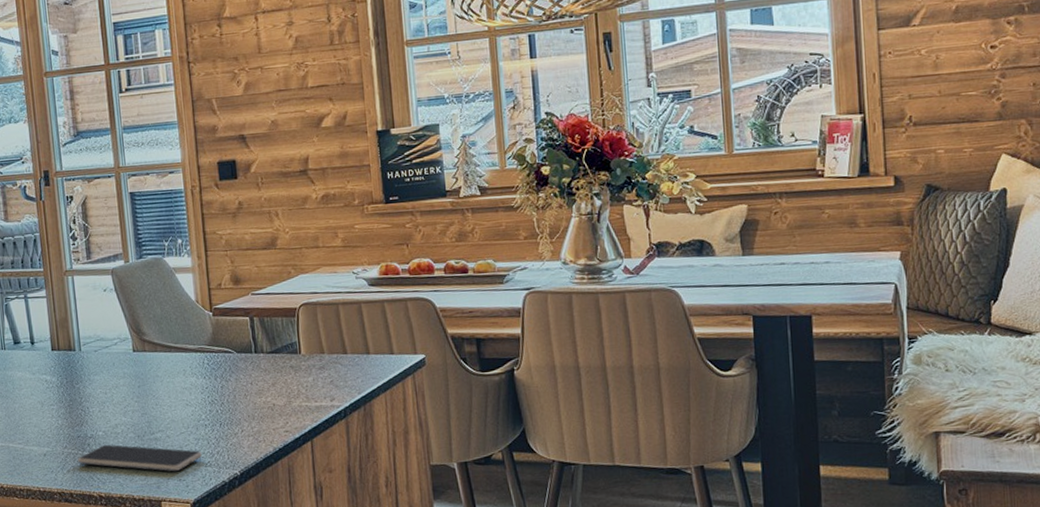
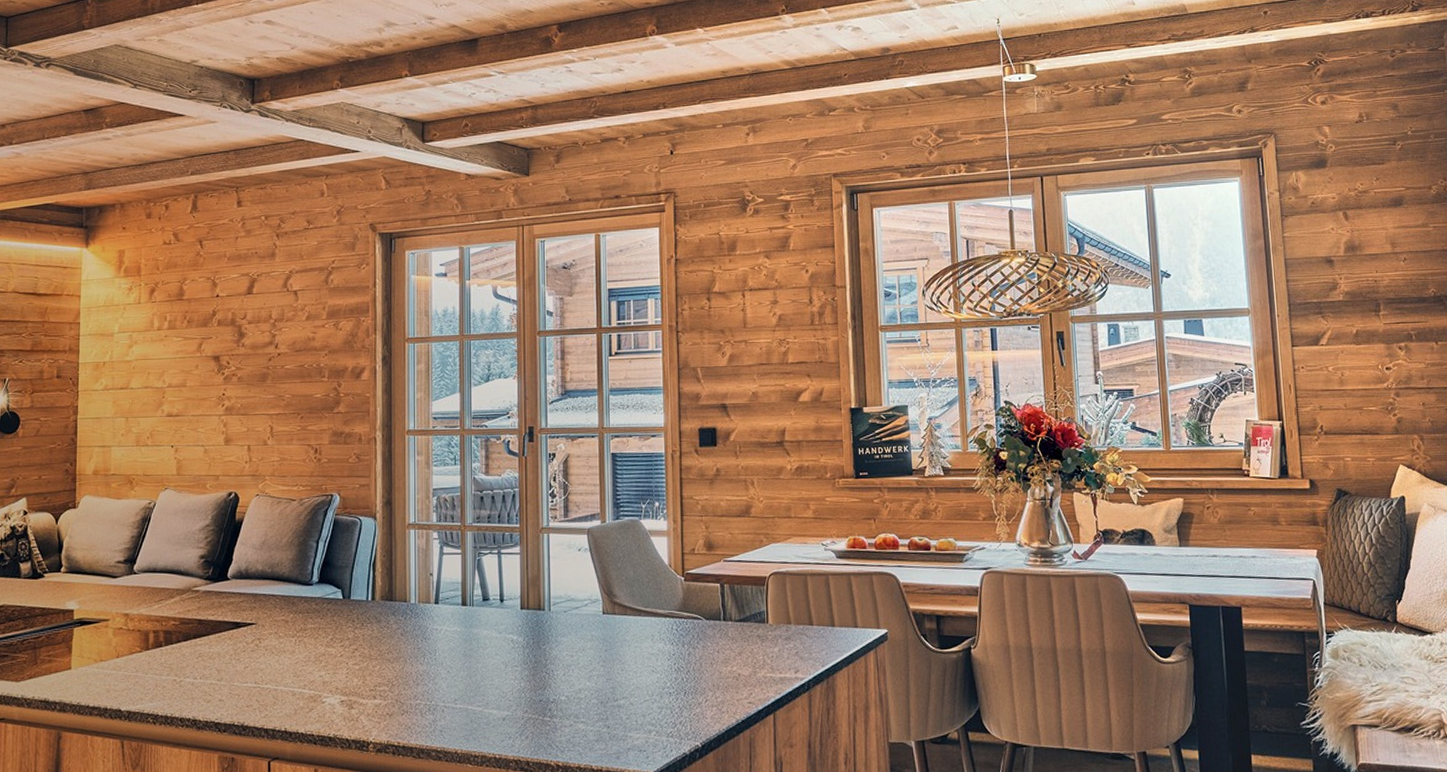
smartphone: present [78,444,202,472] -> none [537,710,664,742]

